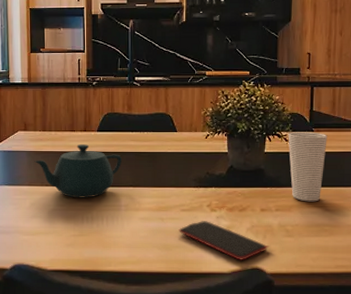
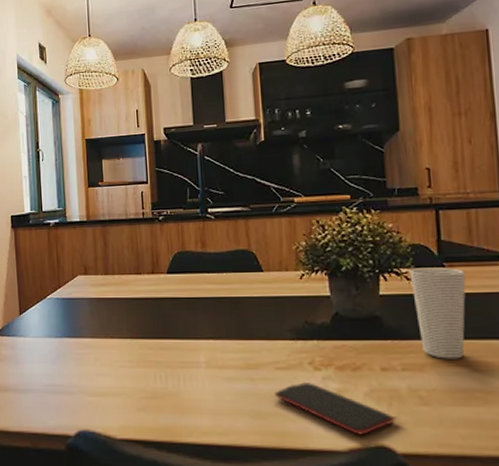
teapot: present [34,144,122,198] -> none [97,289,198,353]

